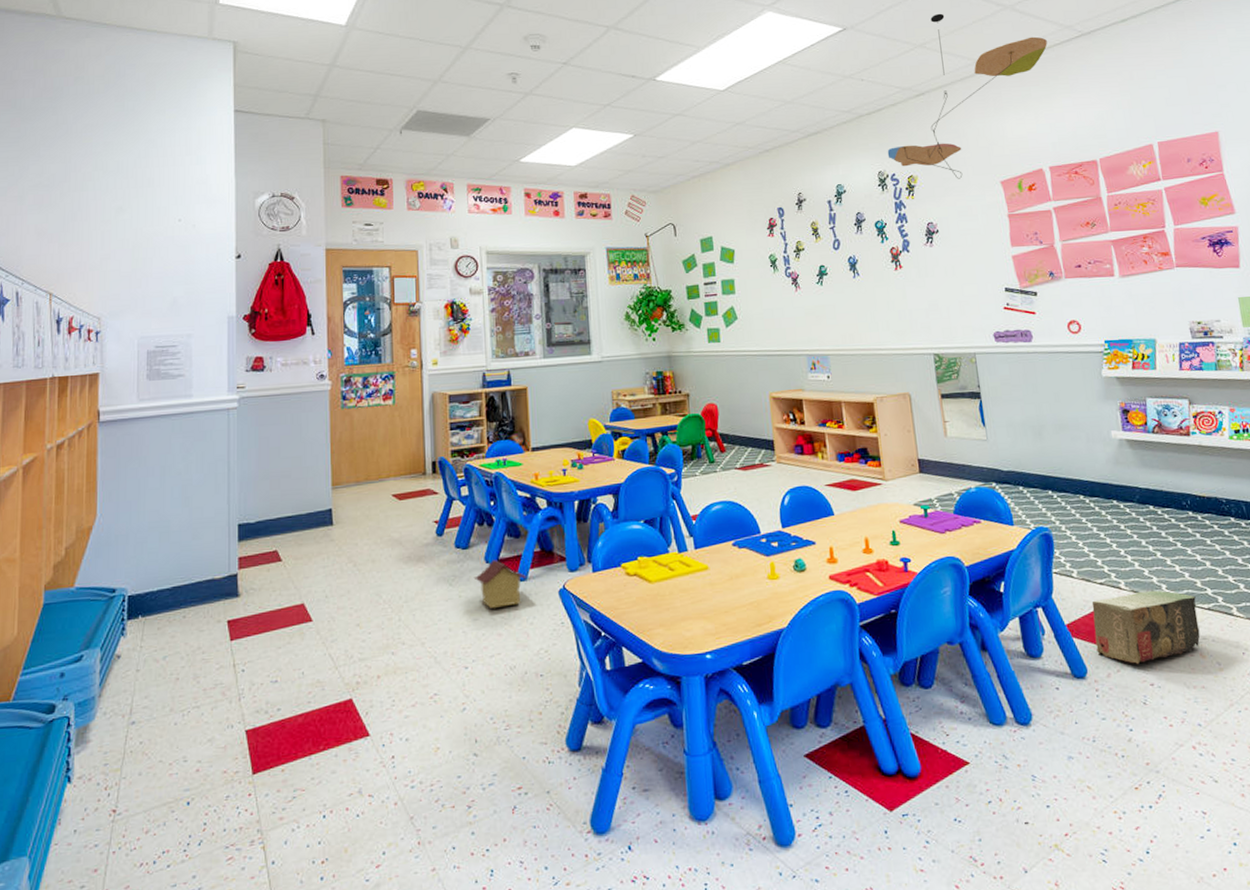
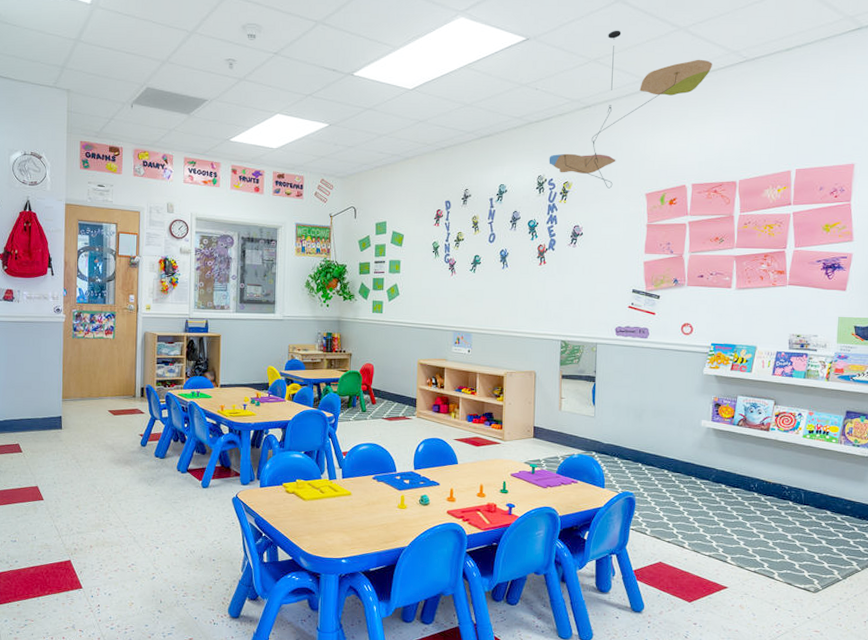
toy house: present [473,560,527,608] -> none [167,469,209,506]
cardboard box: present [1091,590,1200,664] -> none [655,552,746,607]

